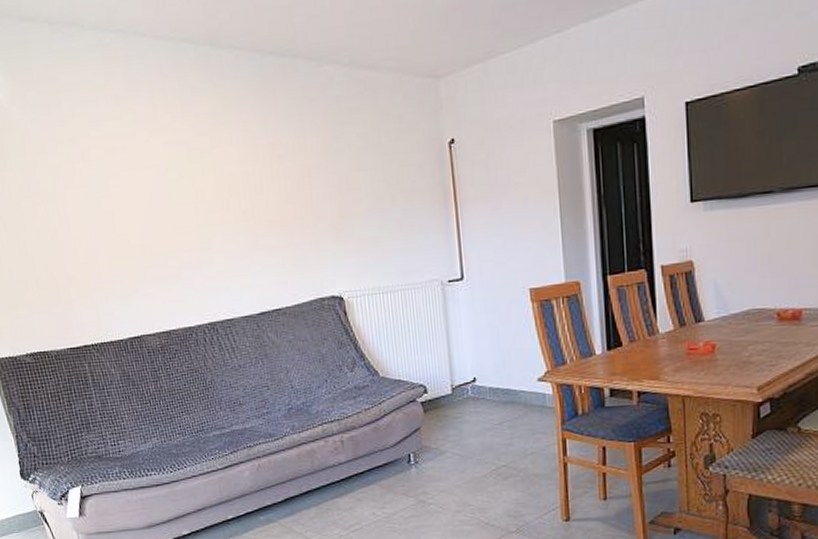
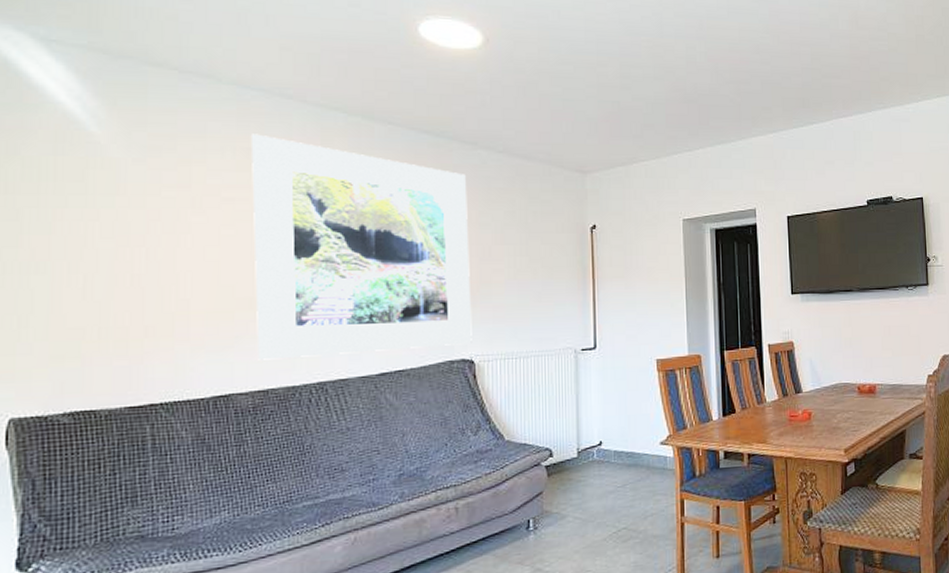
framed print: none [117,78,339,304] -> present [250,134,472,360]

